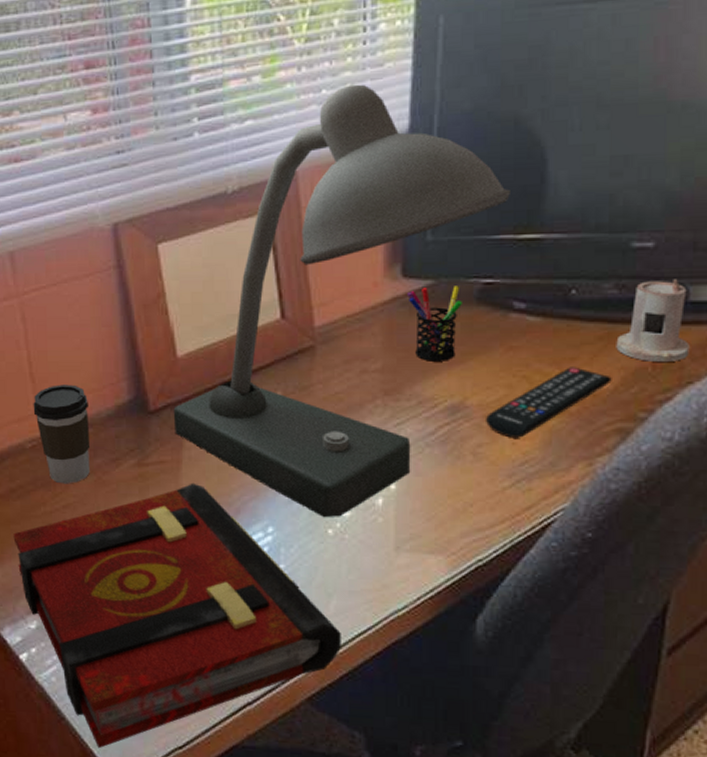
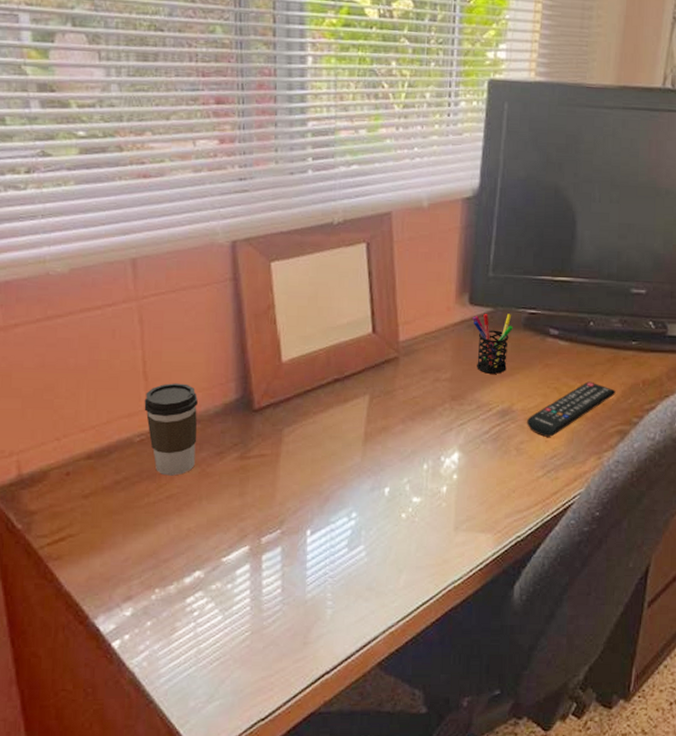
book: present [13,483,341,749] -> none [114,474,408,729]
desk lamp: present [173,84,510,518] -> none [275,146,550,504]
candle: present [616,279,690,362] -> none [619,318,667,380]

